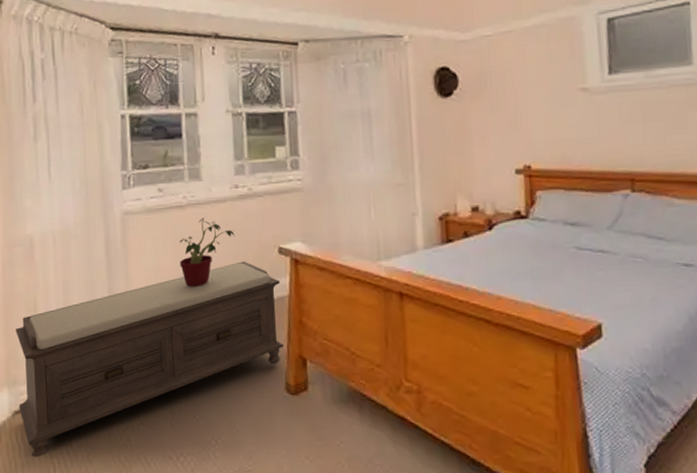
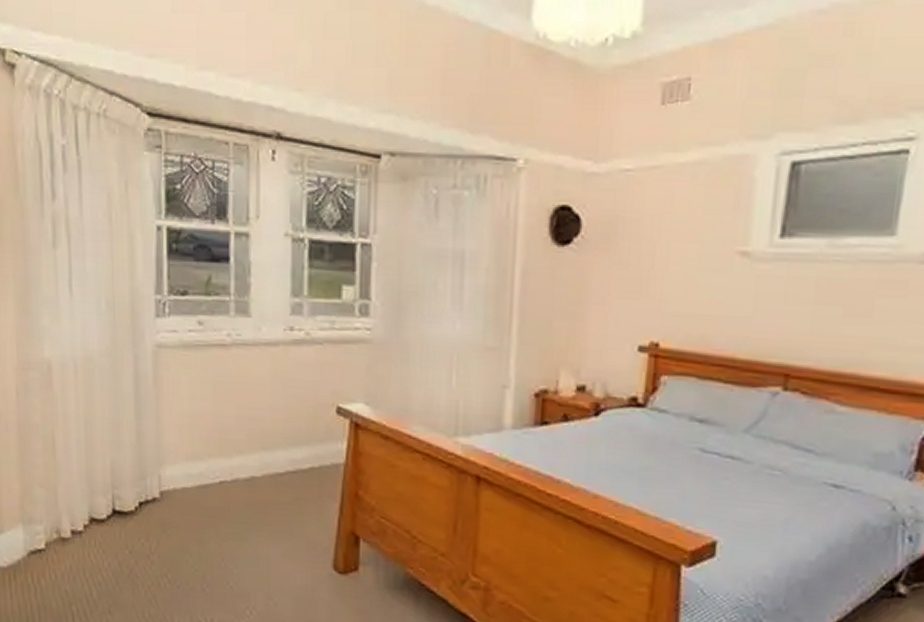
bench: present [15,261,283,457] -> none [31,417,335,602]
potted plant: present [180,217,235,288] -> none [220,361,286,442]

